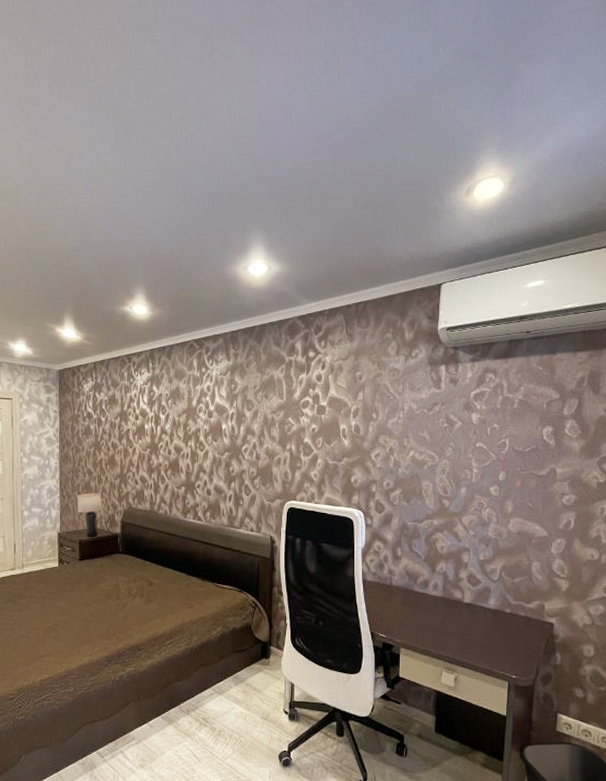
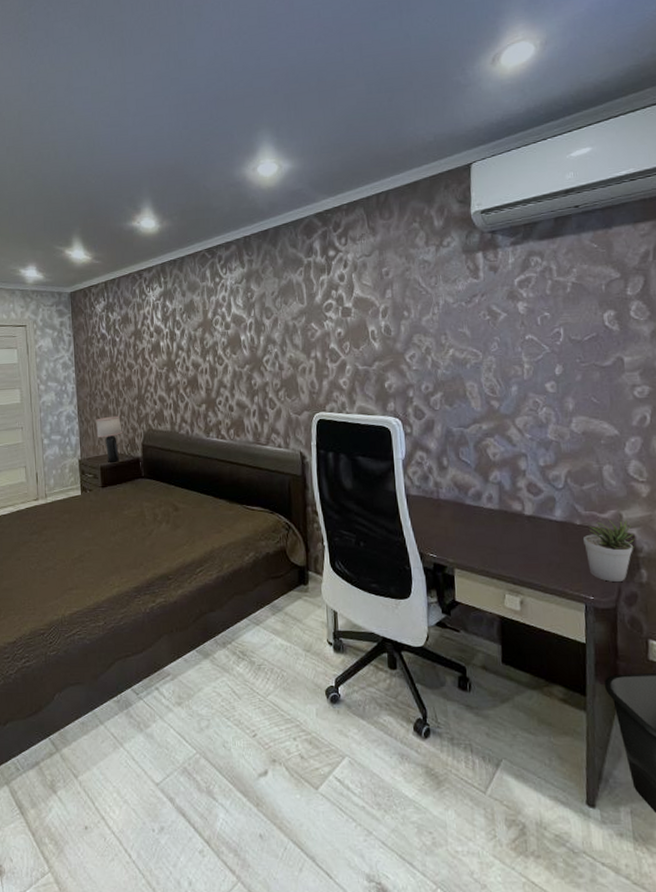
potted plant: none [511,609,553,664] -> present [583,519,636,583]

